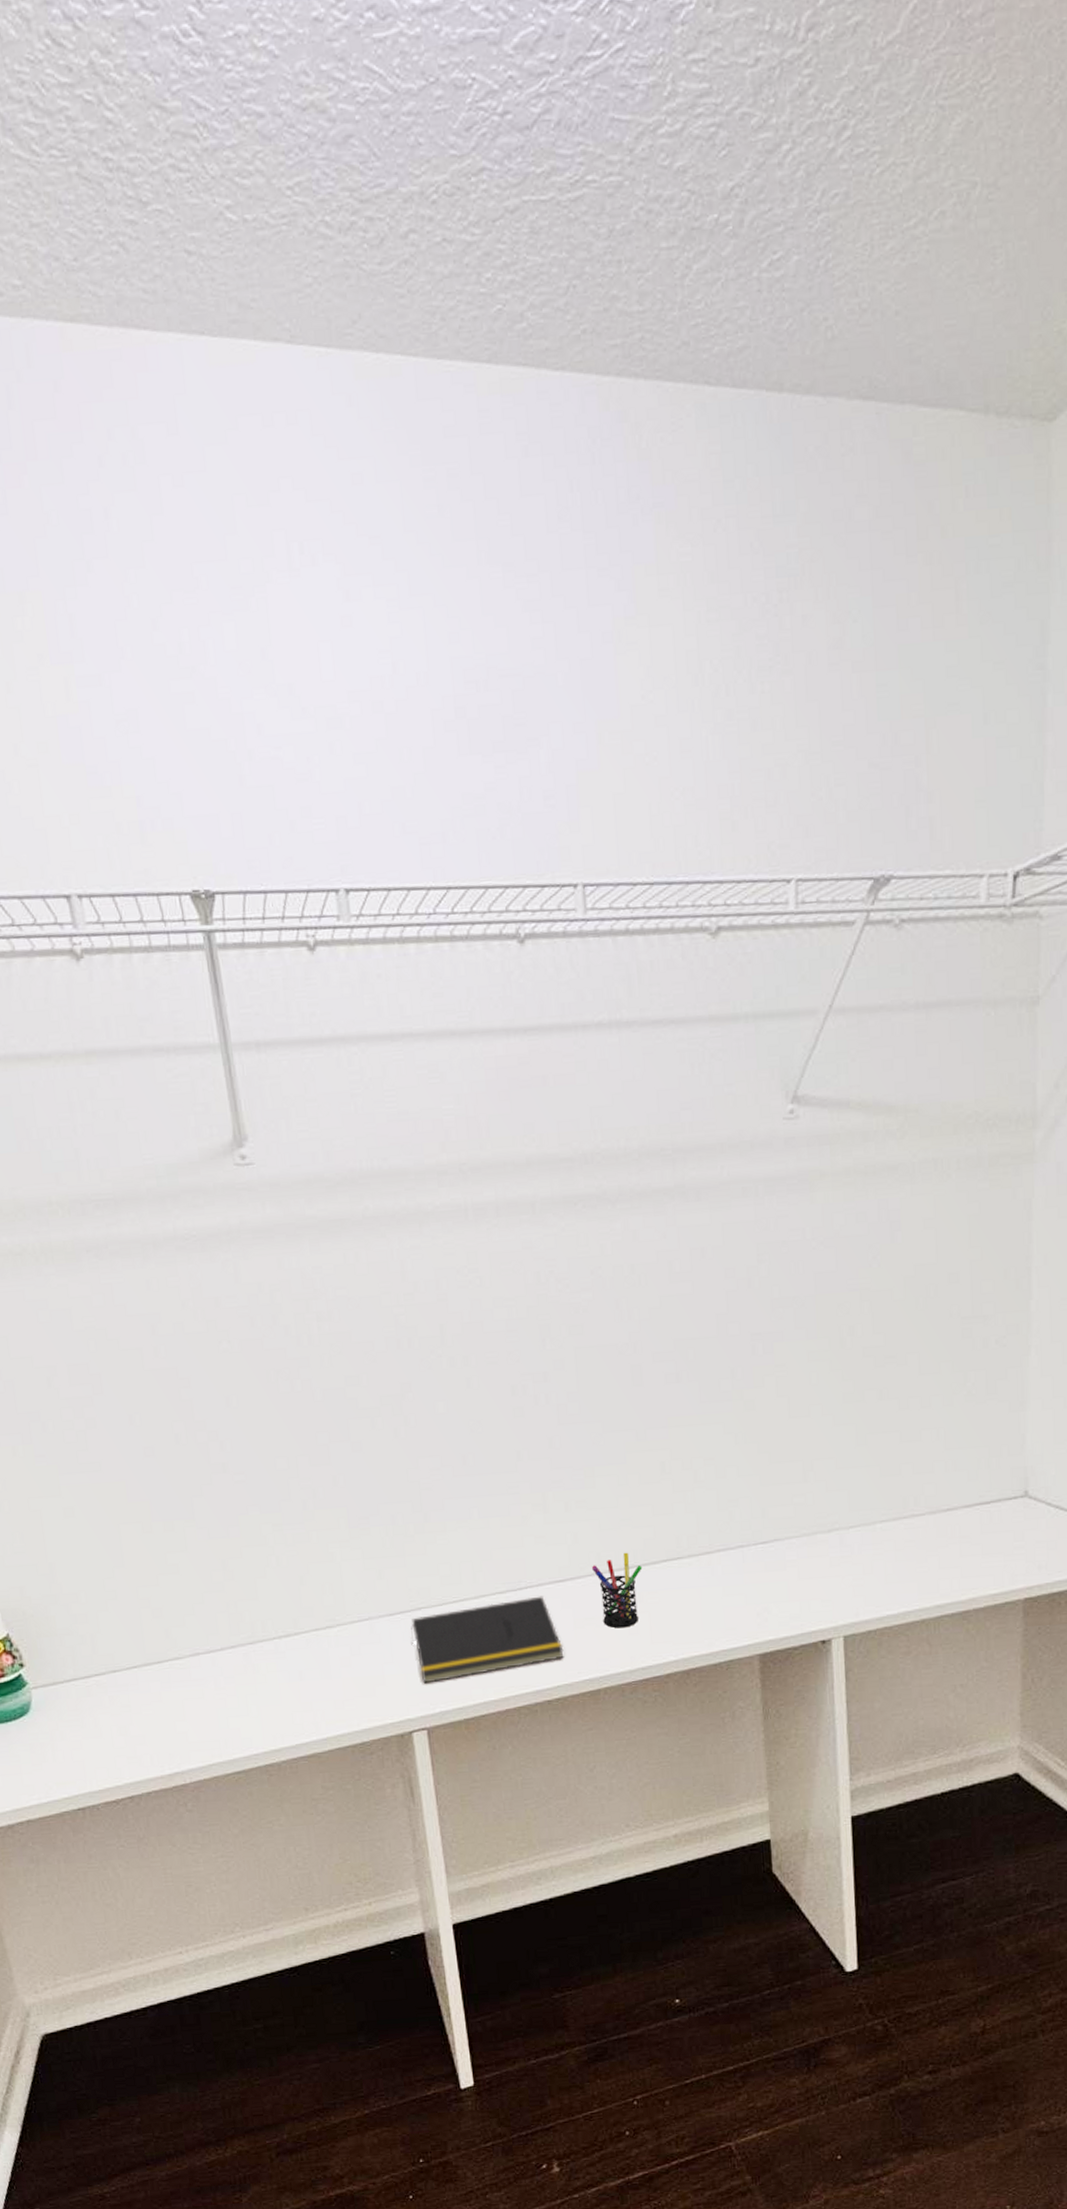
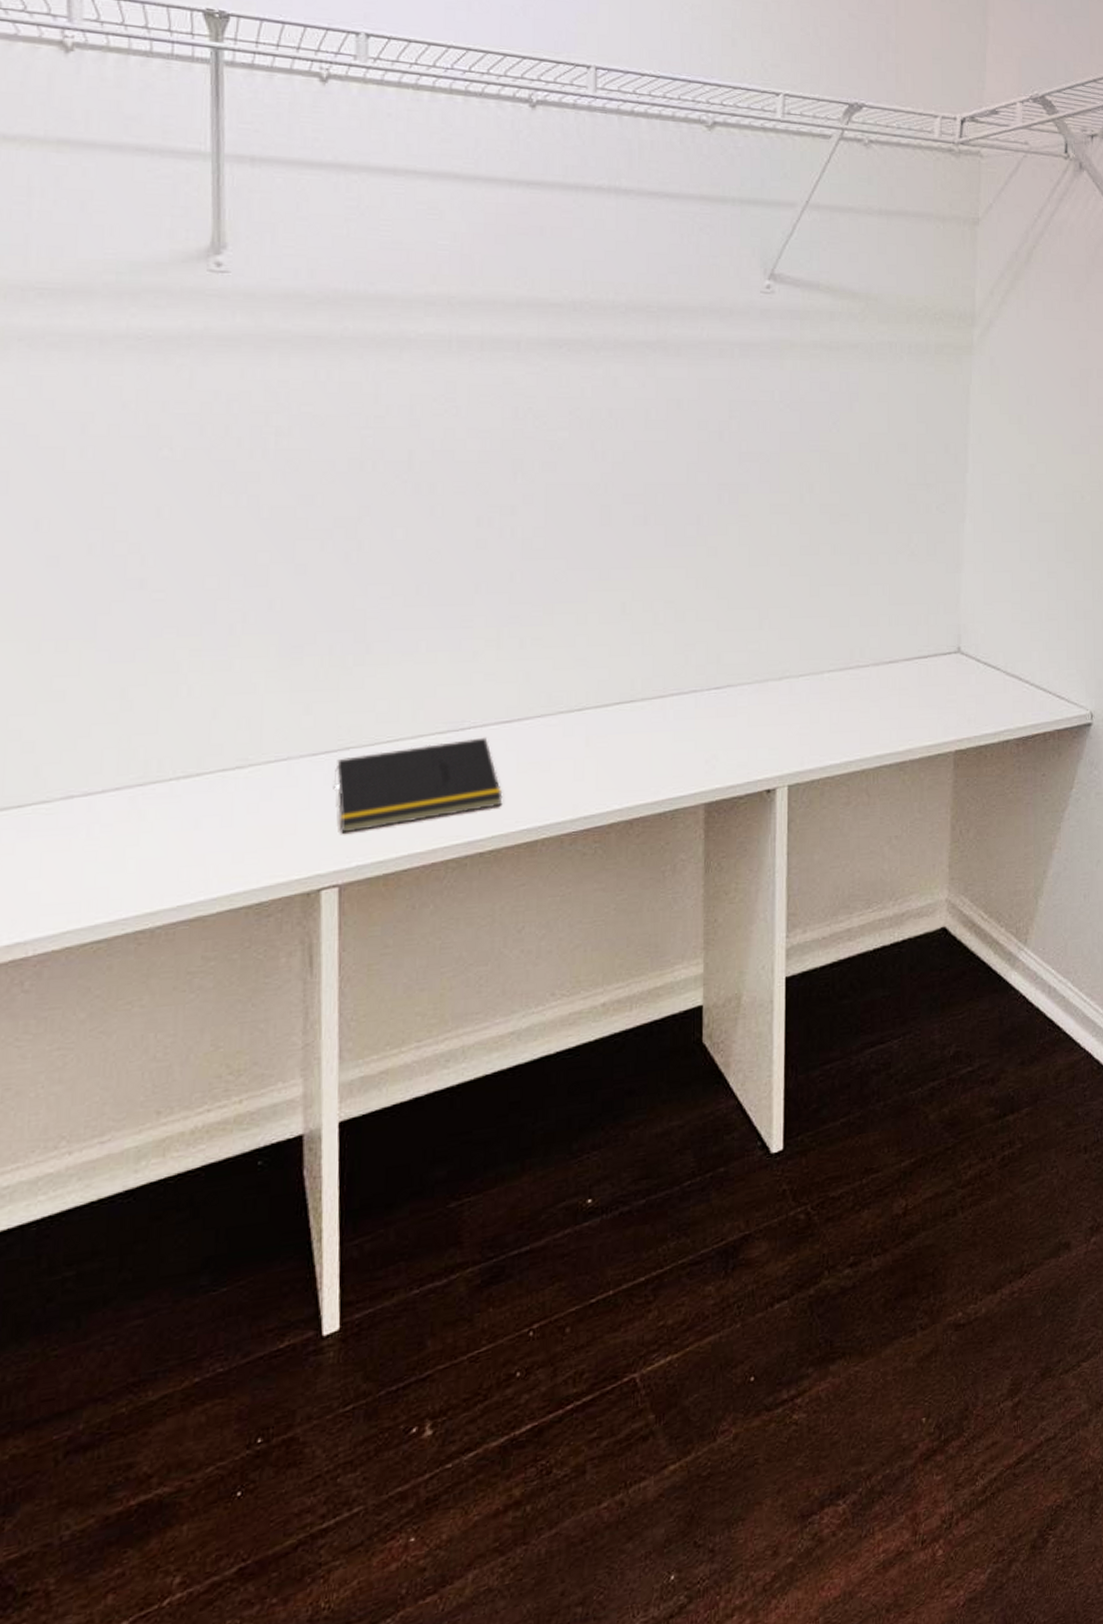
pen holder: present [591,1552,643,1629] -> none [541,693,594,774]

